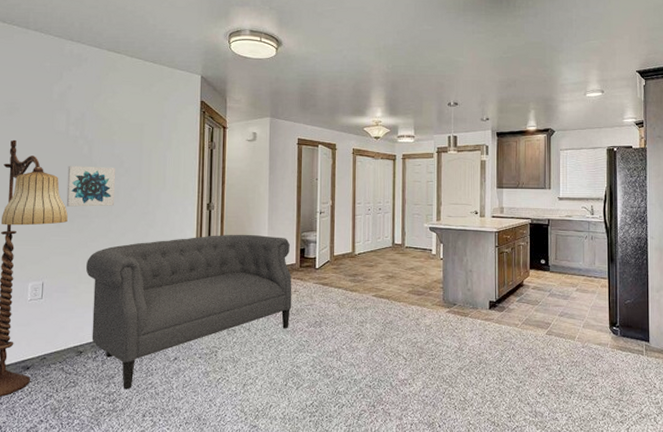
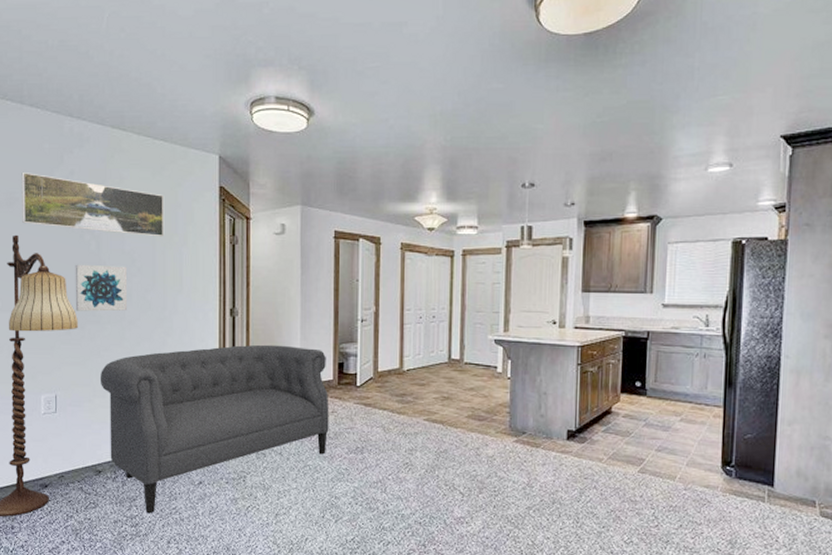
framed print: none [21,86,152,143] -> present [21,173,164,237]

